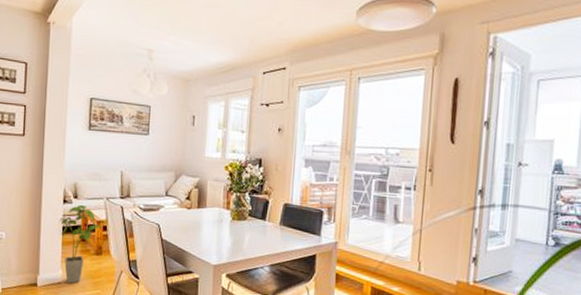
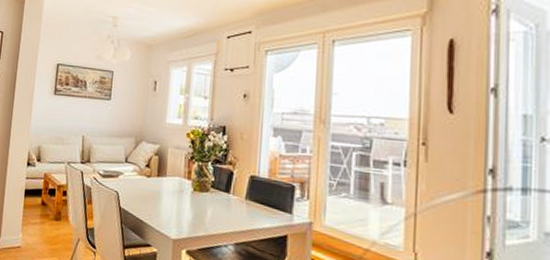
house plant: present [59,204,102,284] -> none [22,167,62,249]

